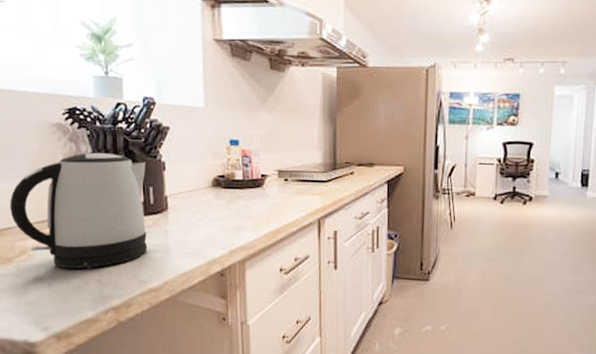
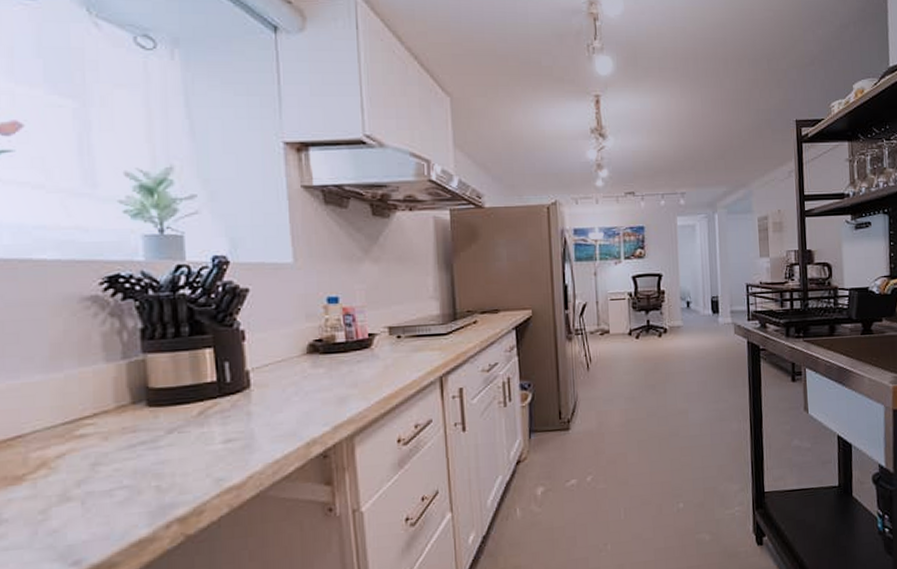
kettle: present [10,152,148,269] -> none [21,326,225,479]

